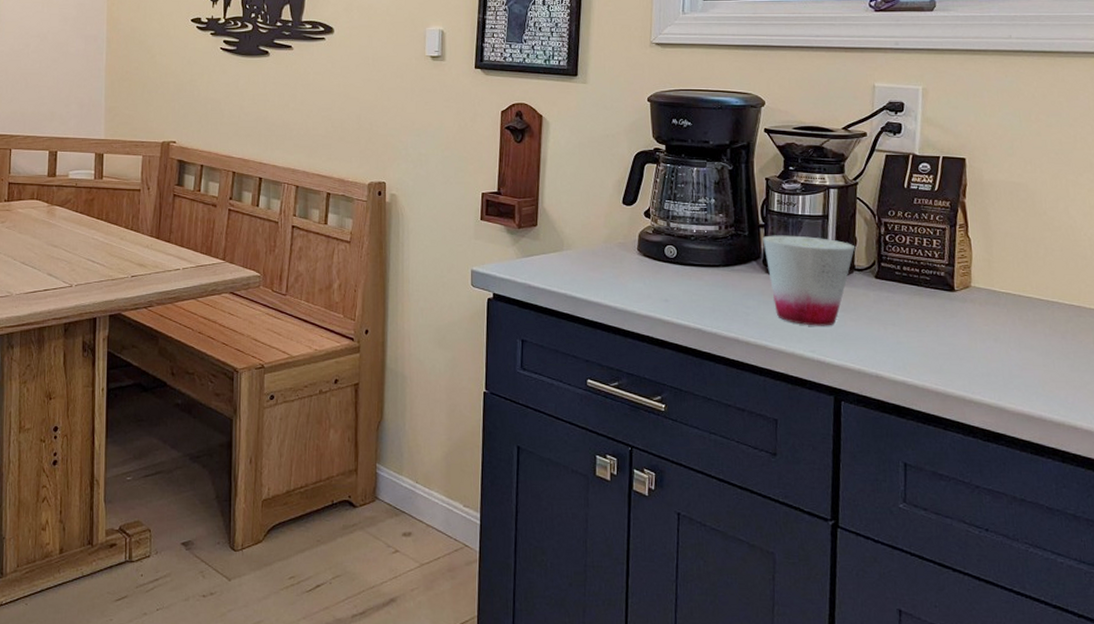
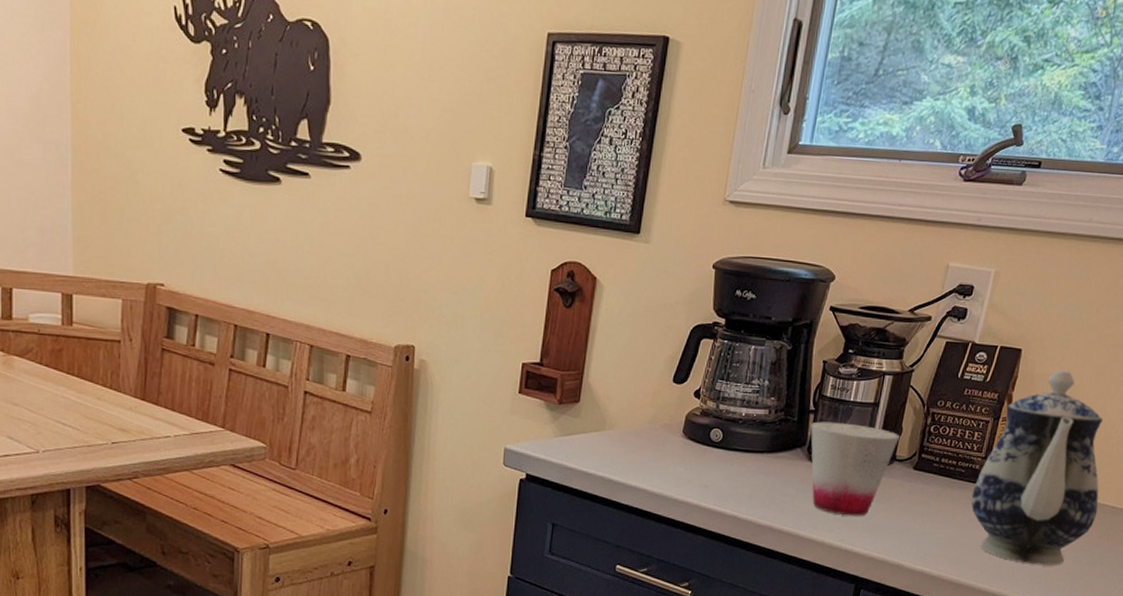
teapot: none [942,176,1085,374] -> present [971,369,1103,565]

